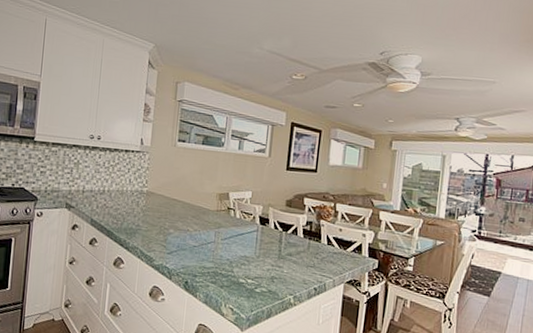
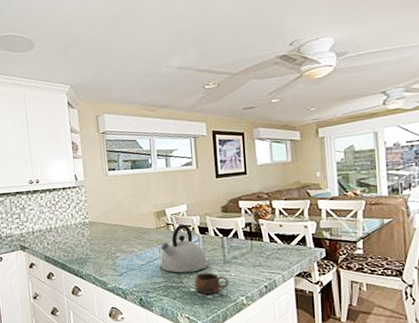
kettle: none [213,211,263,263] -> present [160,224,209,273]
cup: none [244,265,280,289] -> present [194,273,229,295]

